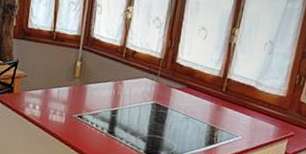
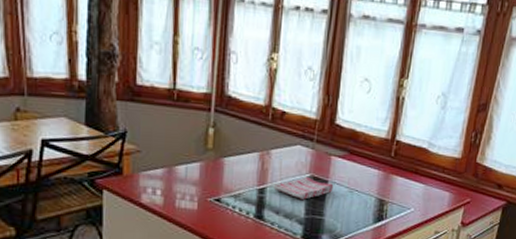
dish towel: none [123,104,173,122] -> present [273,177,334,200]

